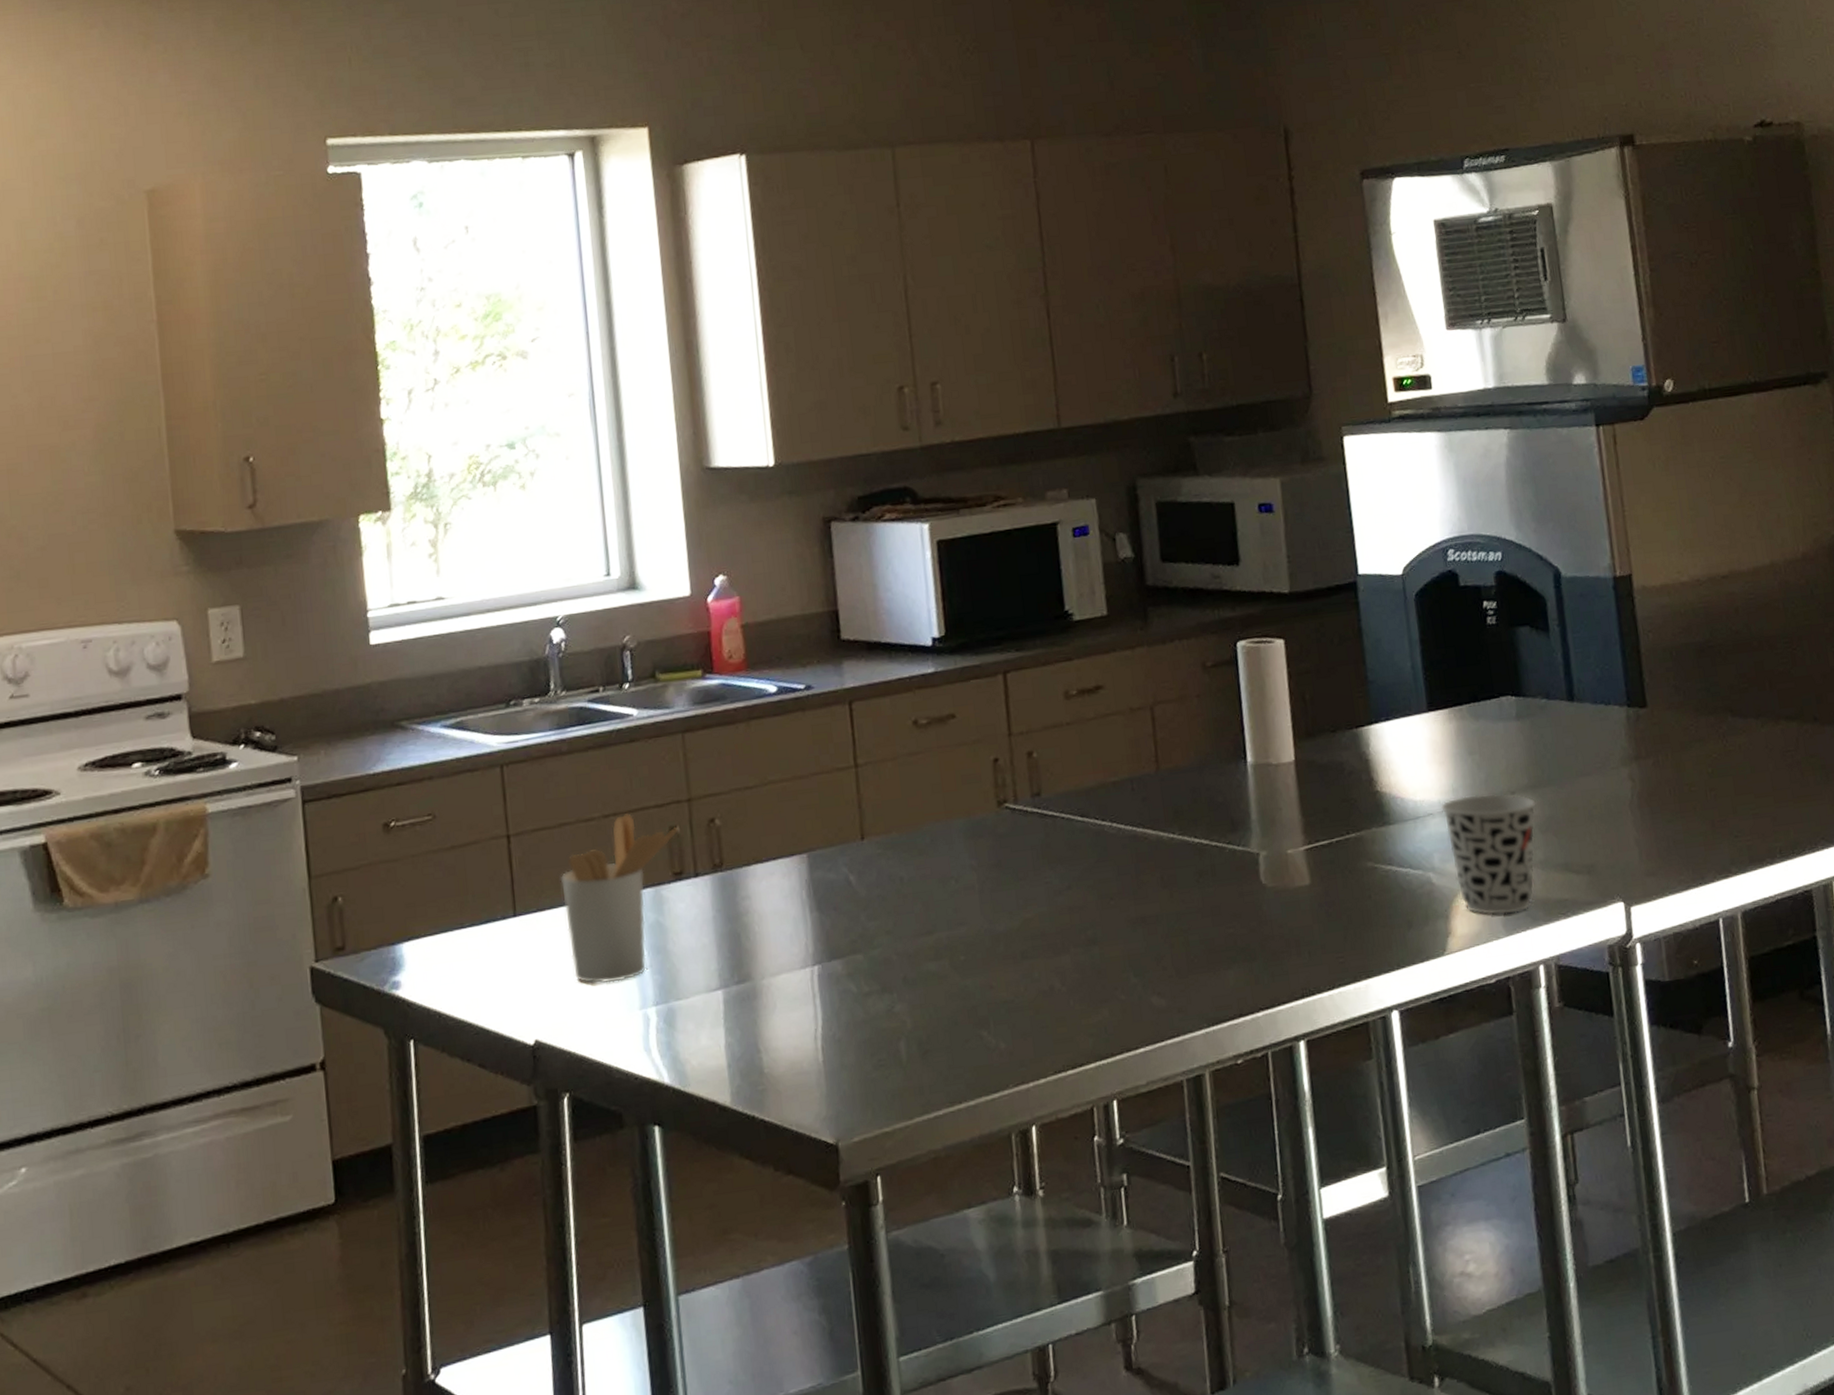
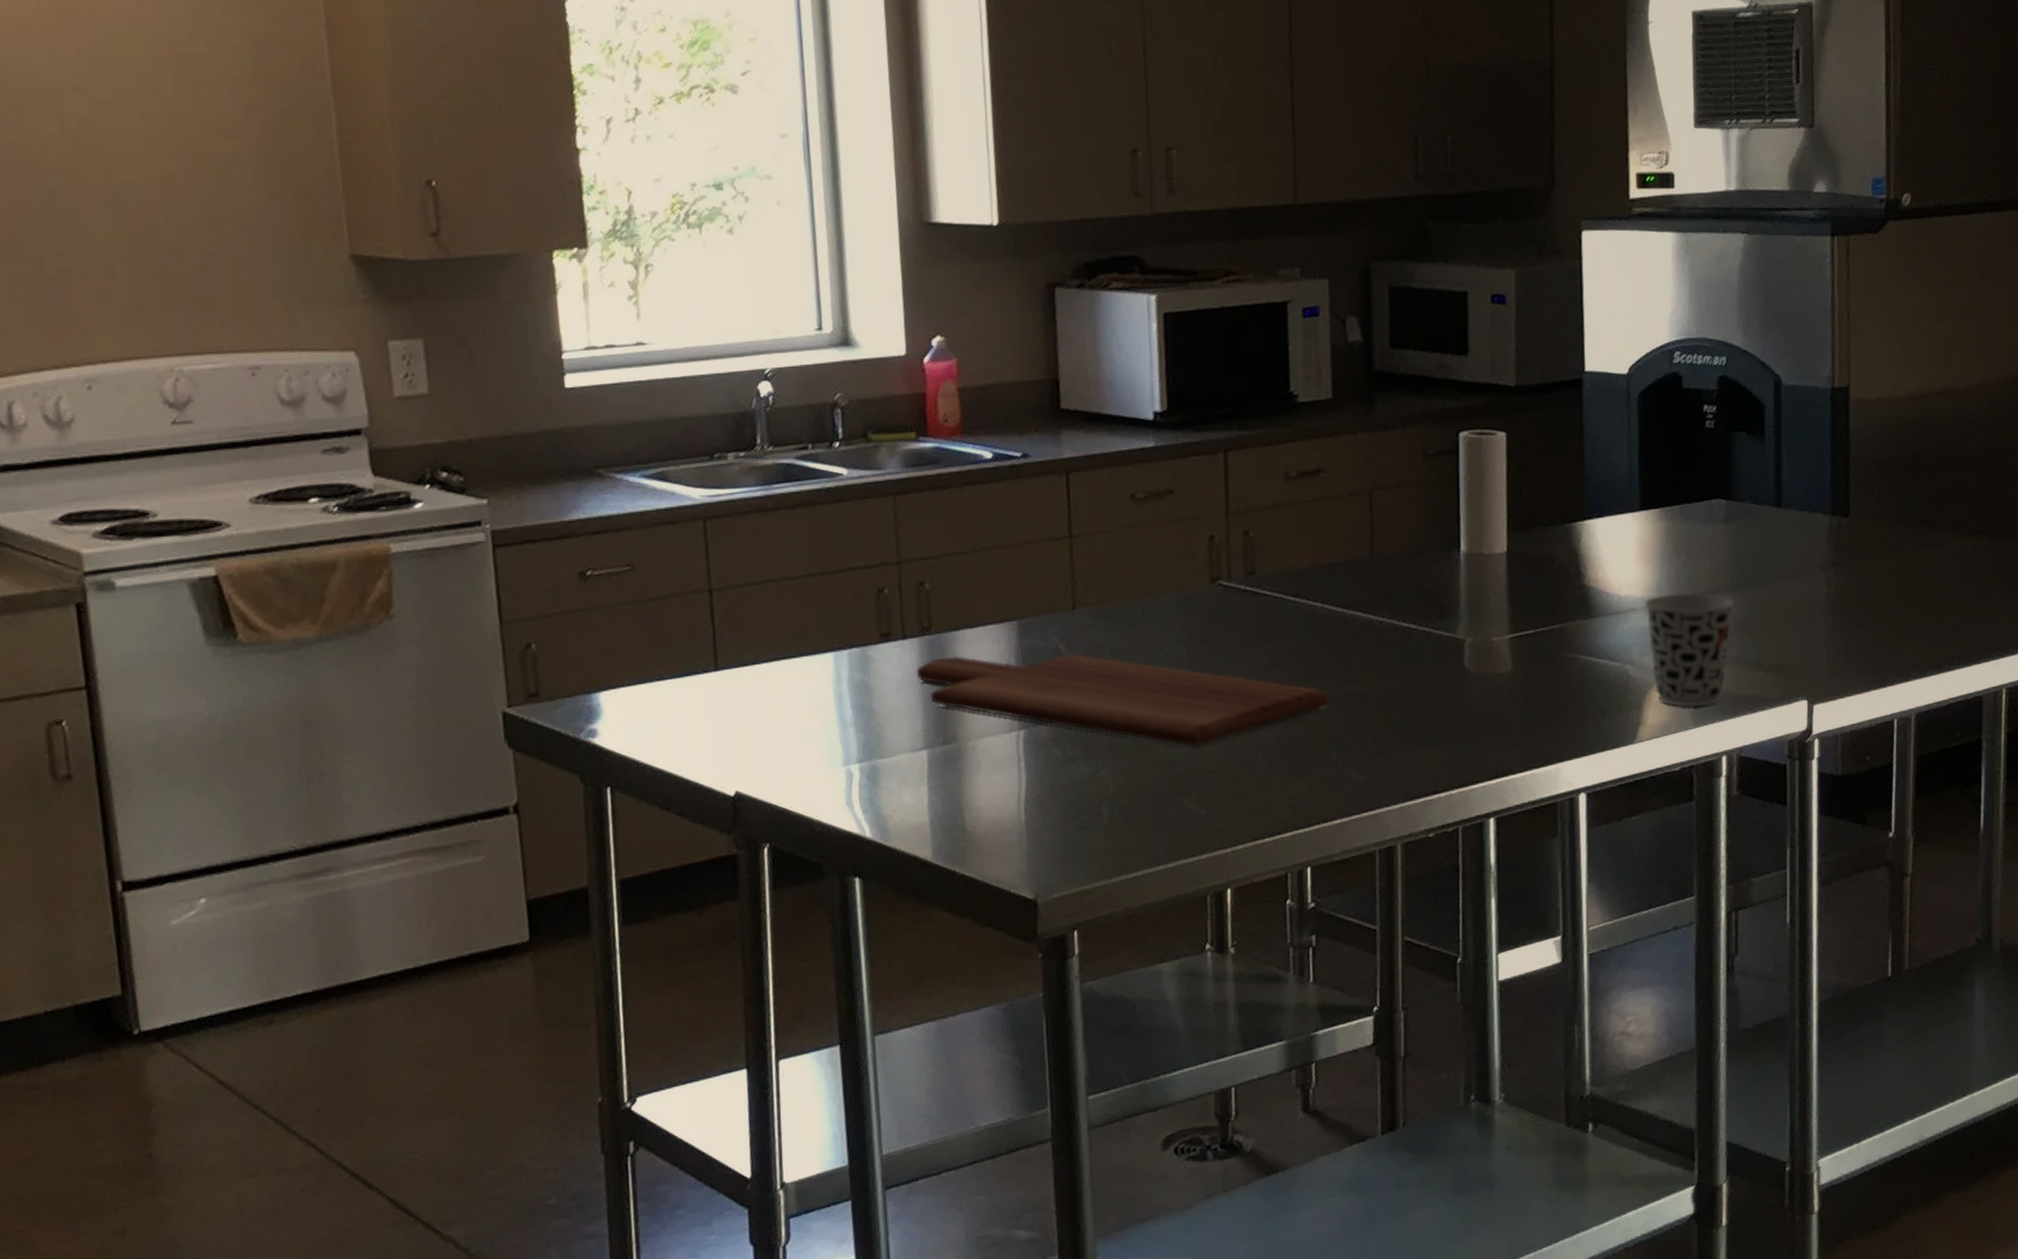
utensil holder: present [561,813,679,984] -> none [765,573,888,739]
cutting board: none [710,884,1125,977] -> present [917,653,1330,747]

